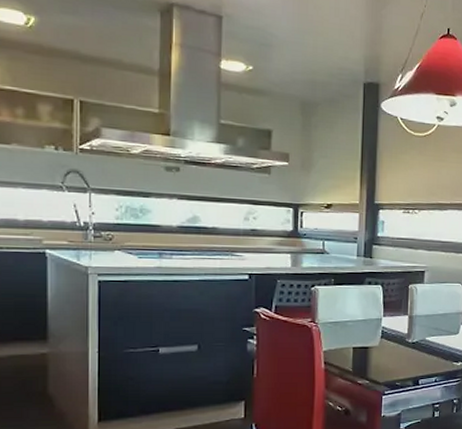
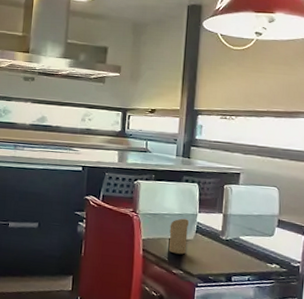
candle: none [352,324,374,363] -> present [168,218,190,255]

